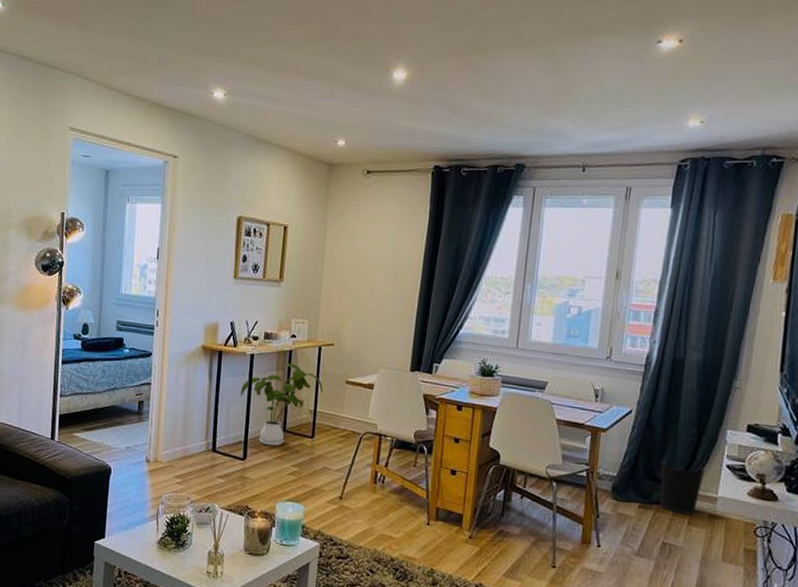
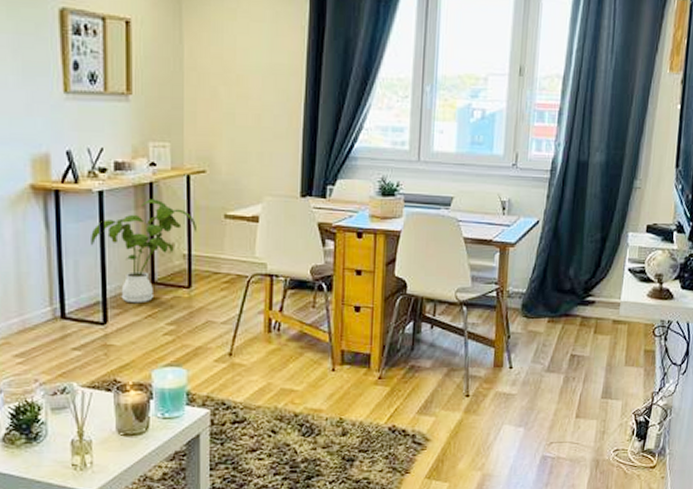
wastebasket: present [659,461,706,515] -> none [567,271,609,323]

